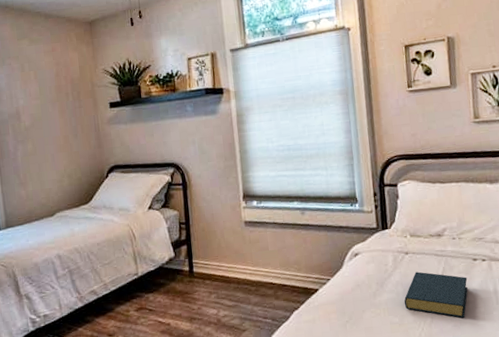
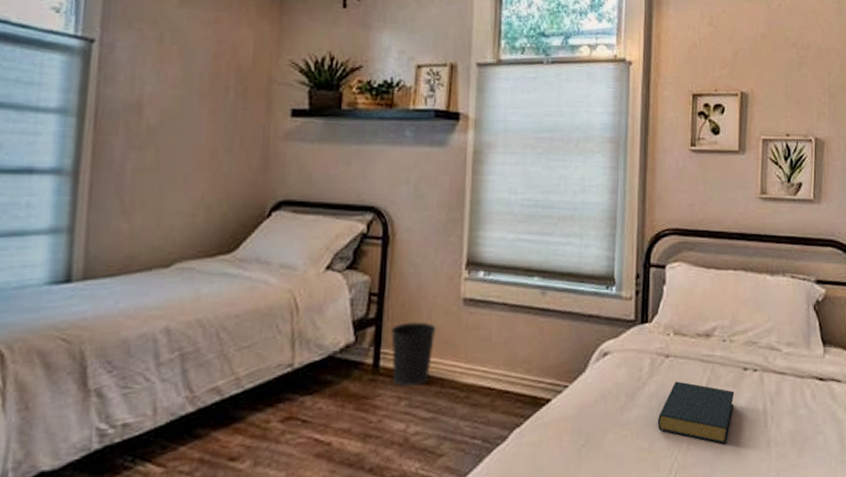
wastebasket: none [198,240,229,285] -> present [391,322,437,387]

